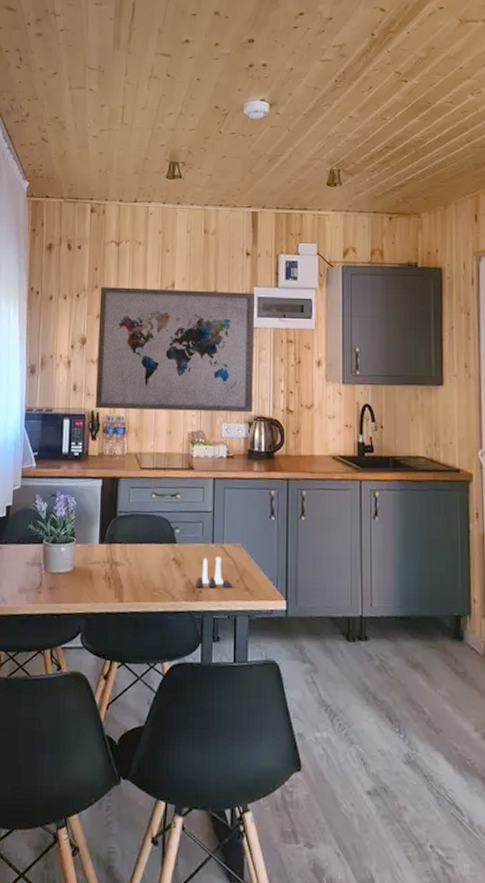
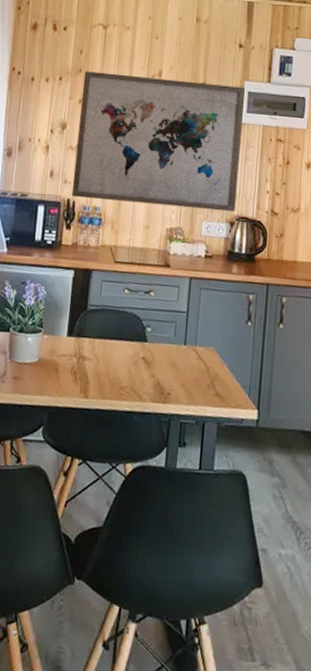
salt and pepper shaker set: present [196,557,233,588] -> none [164,359,203,393]

